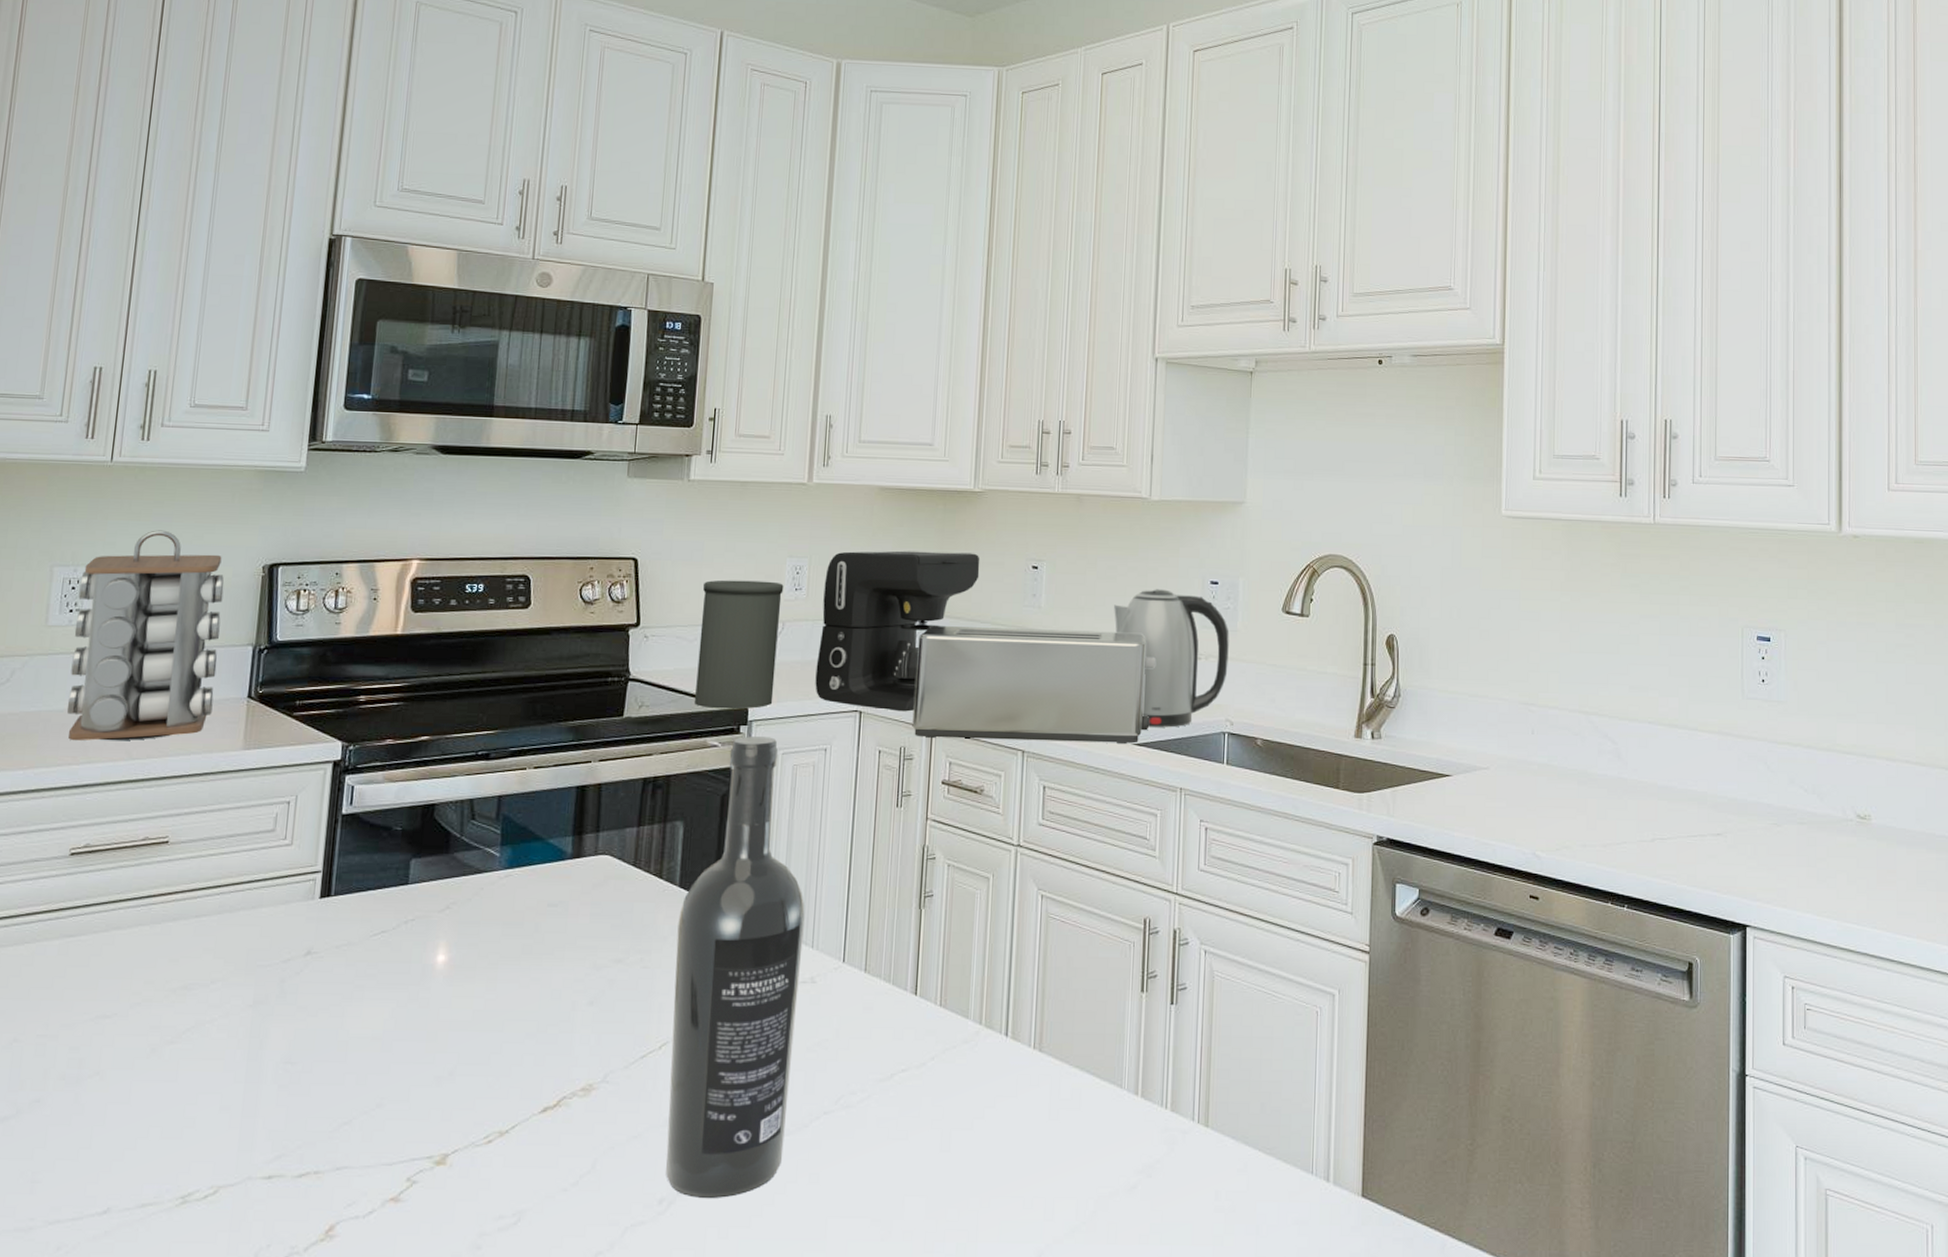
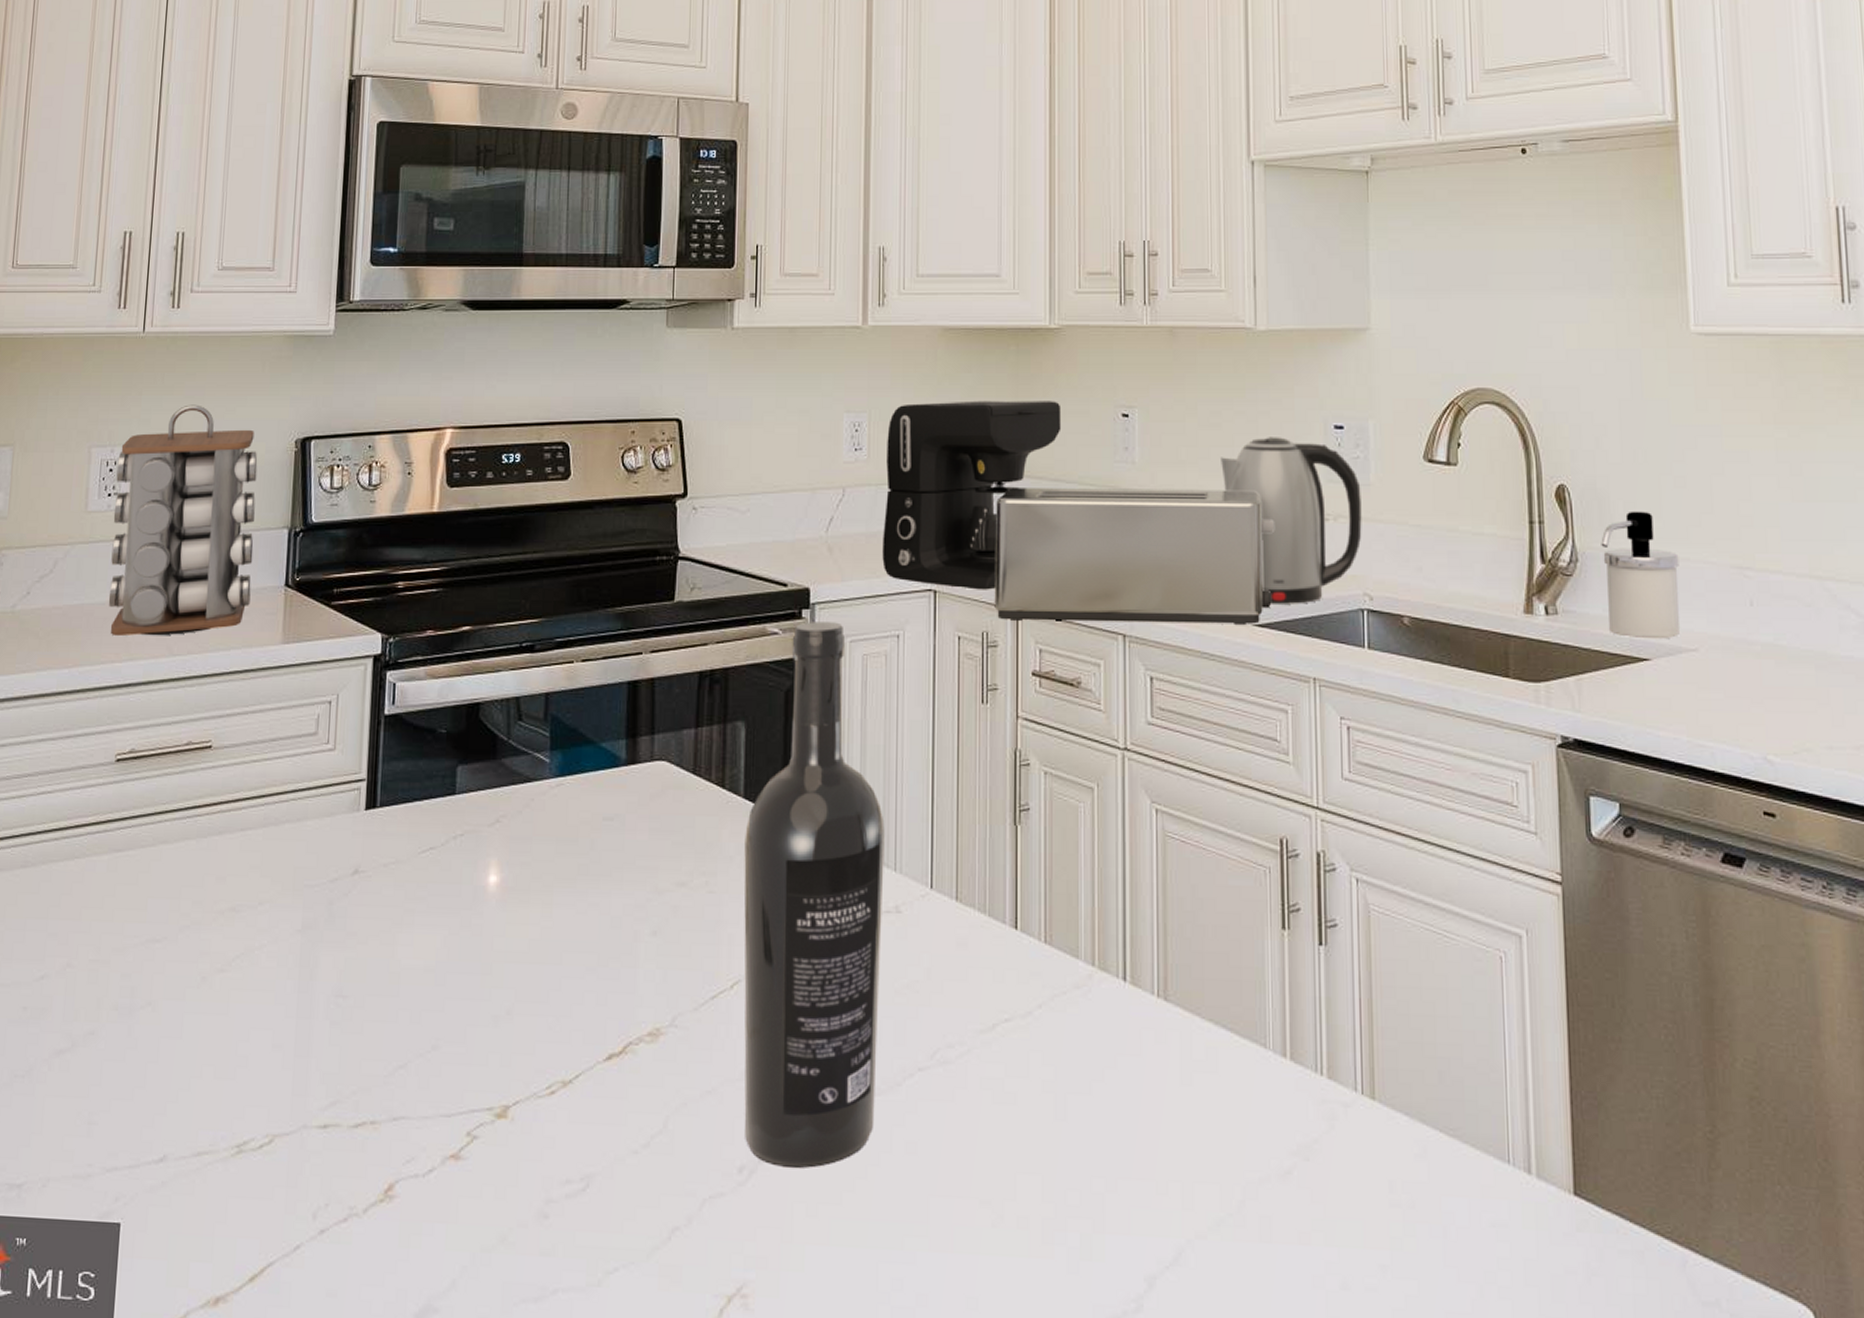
canister: present [694,580,784,710] -> none [750,441,842,591]
soap dispenser: none [1419,657,1480,760] -> present [1601,511,1680,640]

